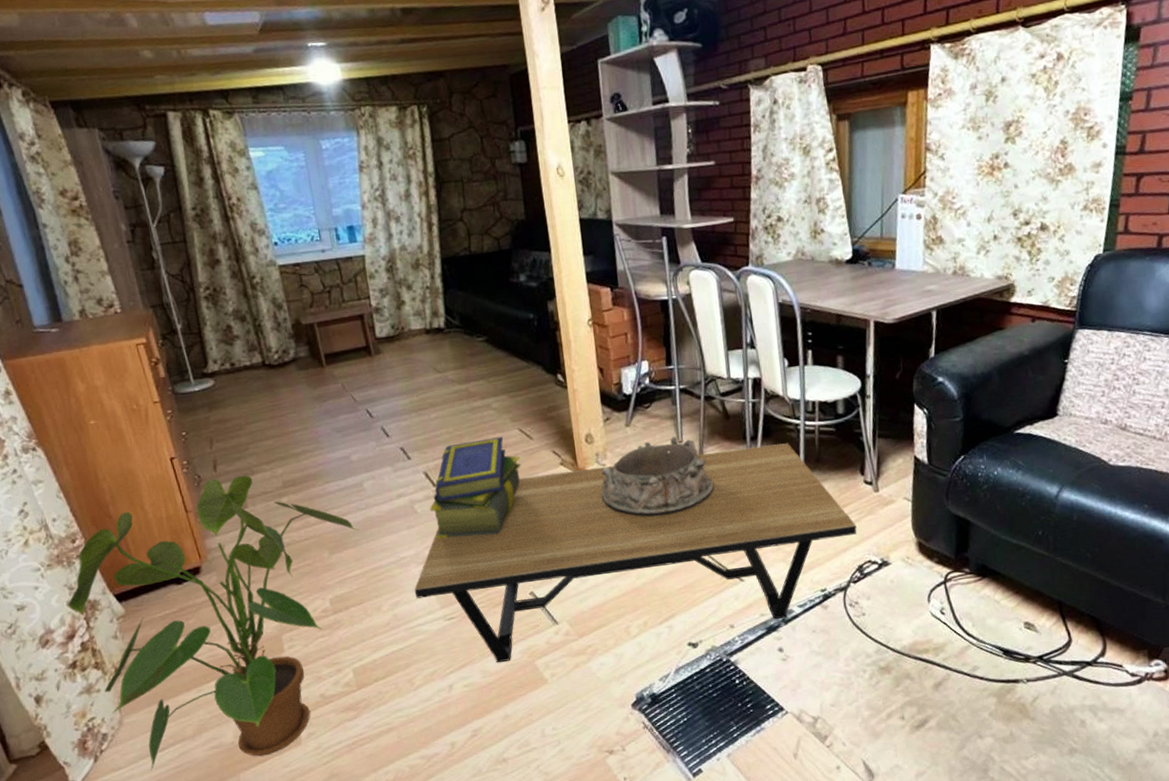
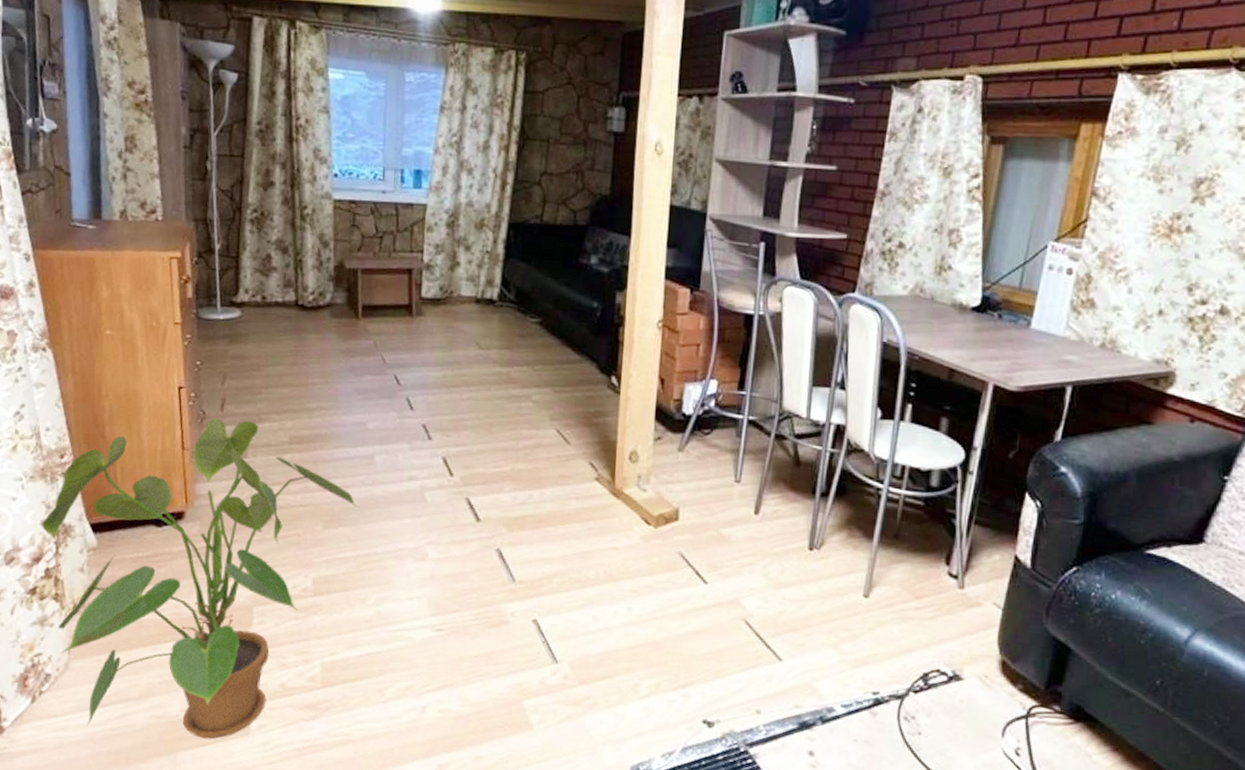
coffee table: present [414,443,857,662] -> none [405,485,930,716]
stack of books: present [430,437,521,539] -> none [441,432,552,545]
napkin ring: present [601,436,715,517] -> none [634,473,768,564]

